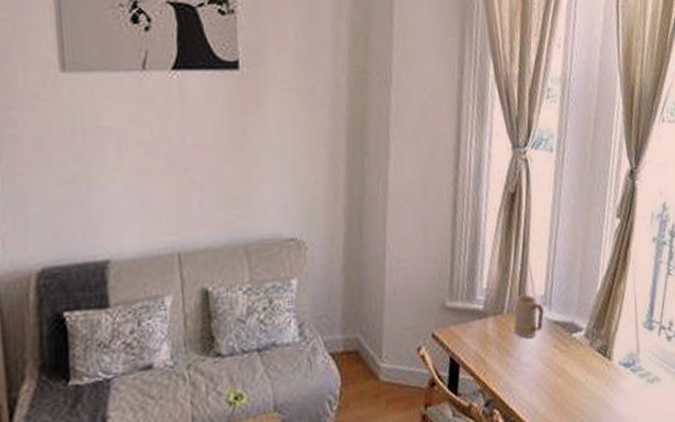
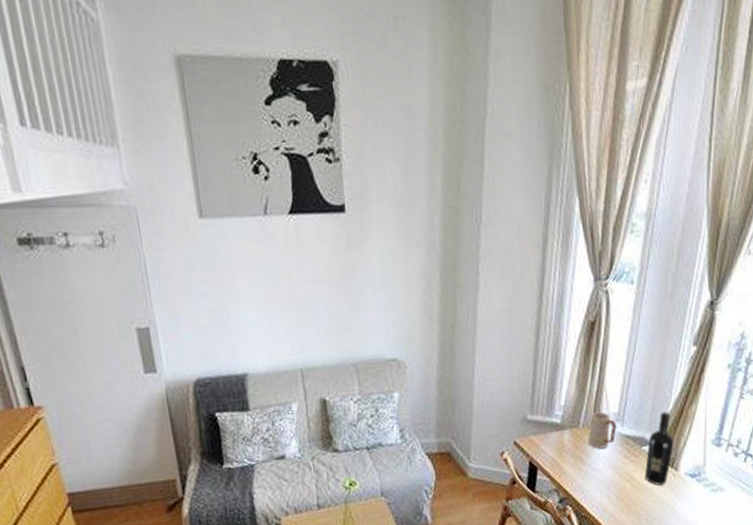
wine bottle: none [576,292,605,379] -> present [644,411,674,485]

